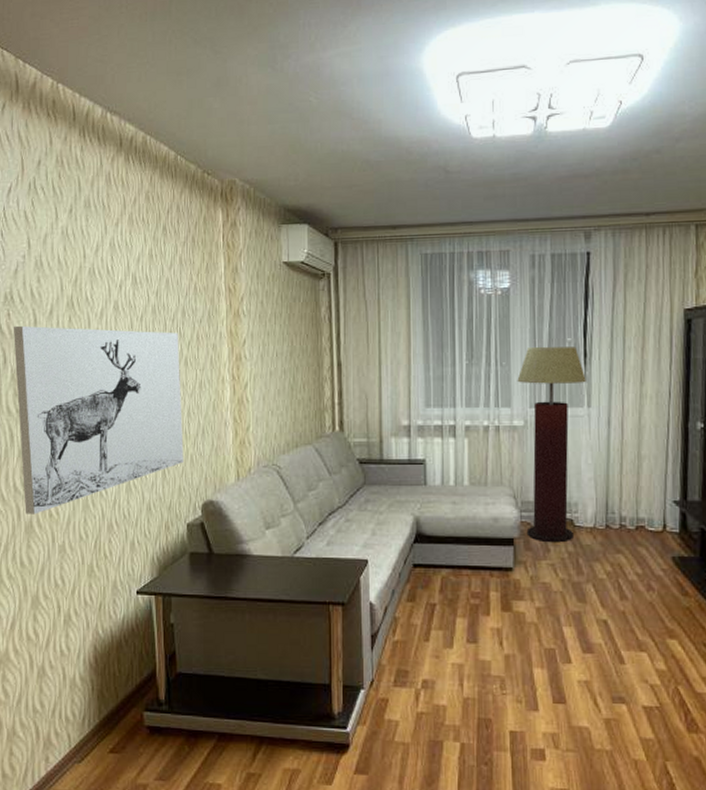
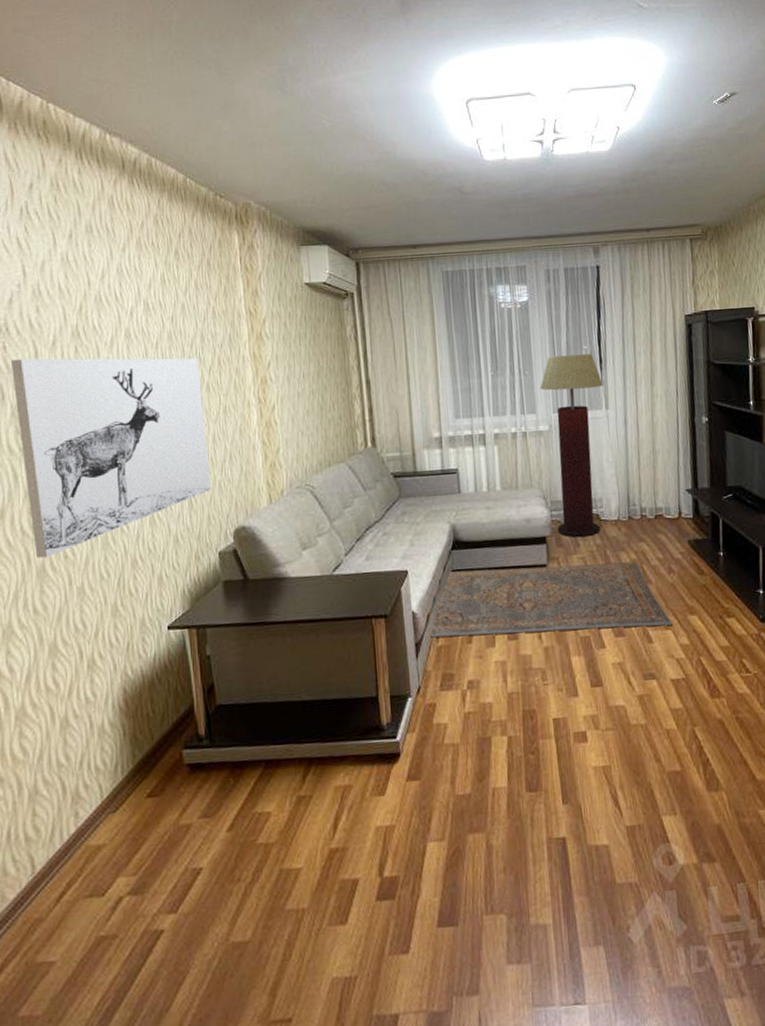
rug: none [384,565,648,647] -> present [428,561,673,638]

